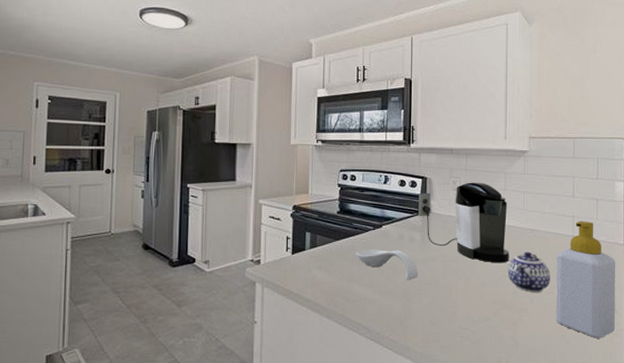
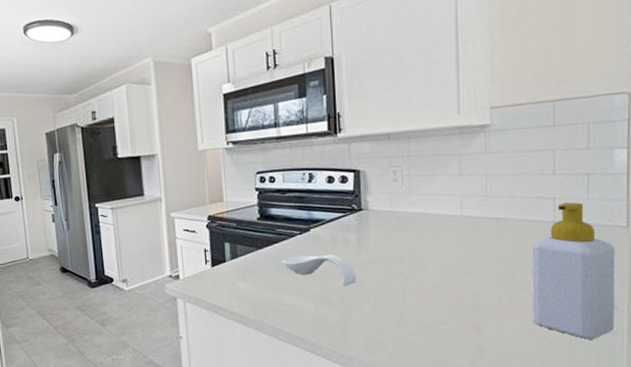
coffee maker: present [418,182,510,262] -> none [351,169,469,260]
teapot: present [507,251,550,292] -> none [467,244,524,291]

